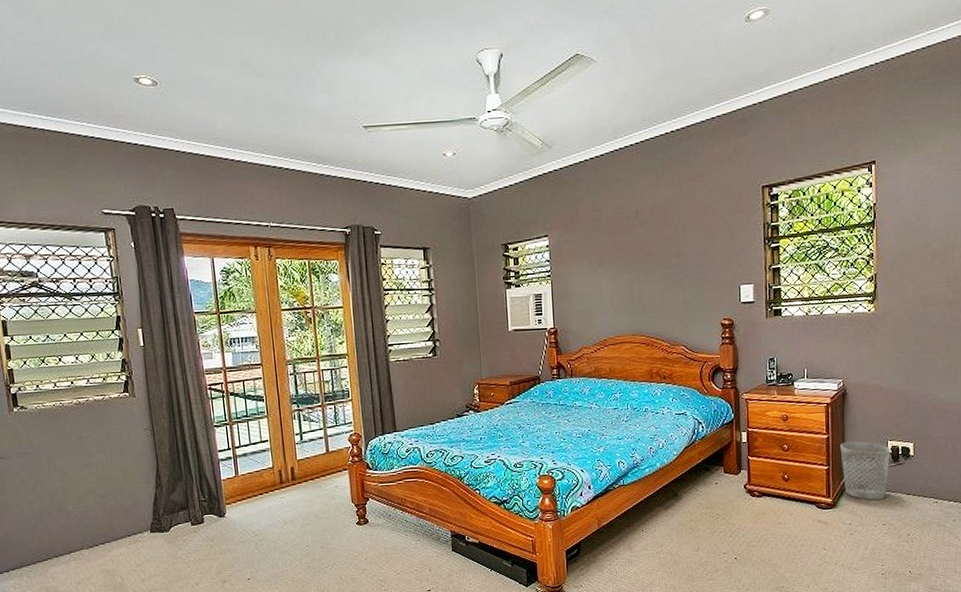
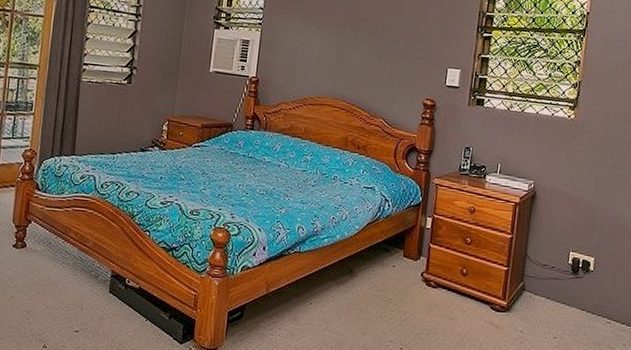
wastebasket: present [840,441,891,500] -> none [521,245,572,311]

